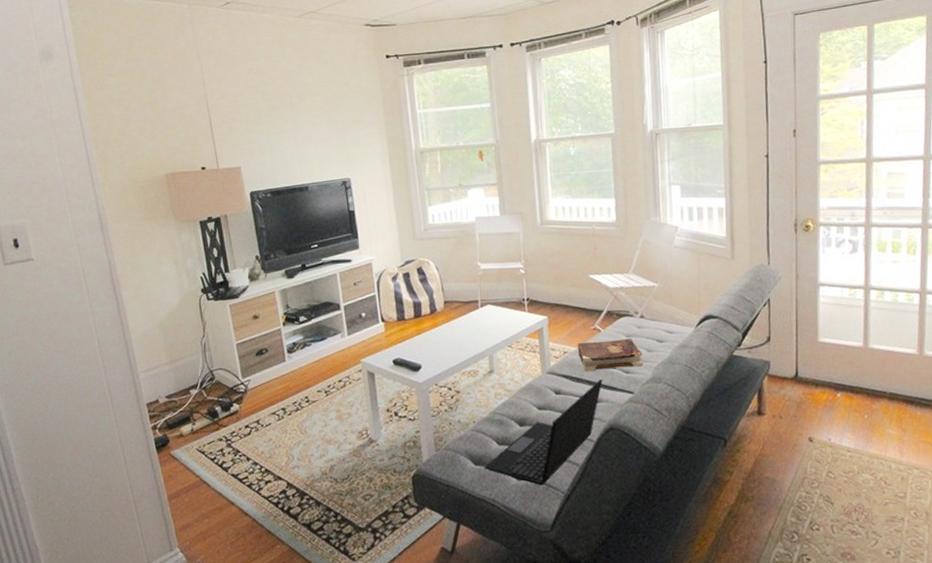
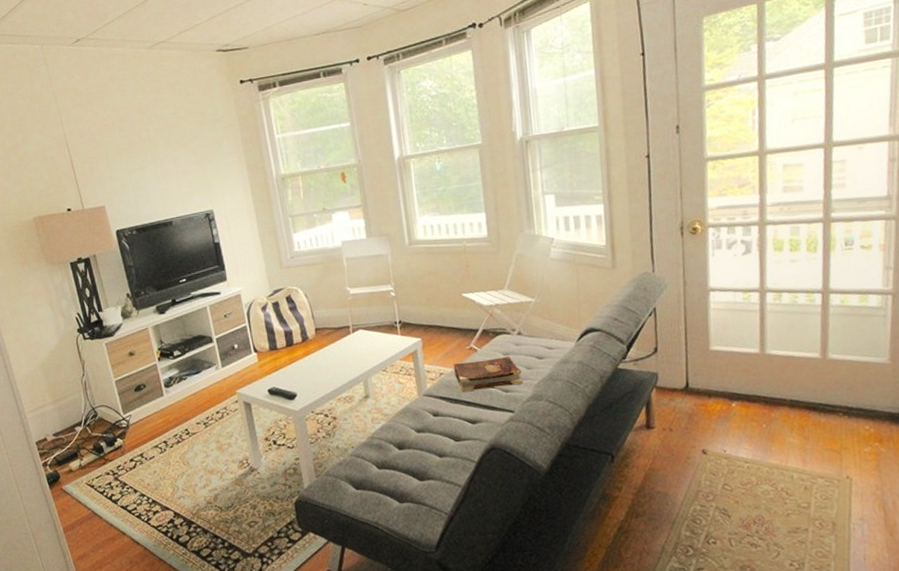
laptop: present [484,379,603,486] -> none [365,399,482,508]

